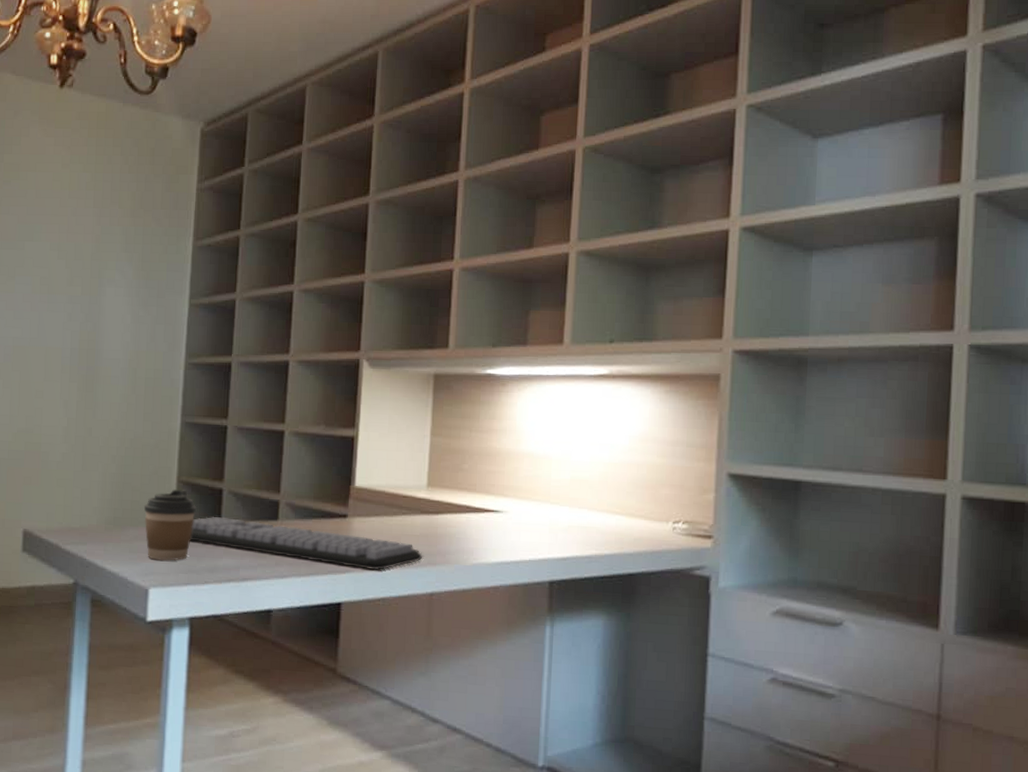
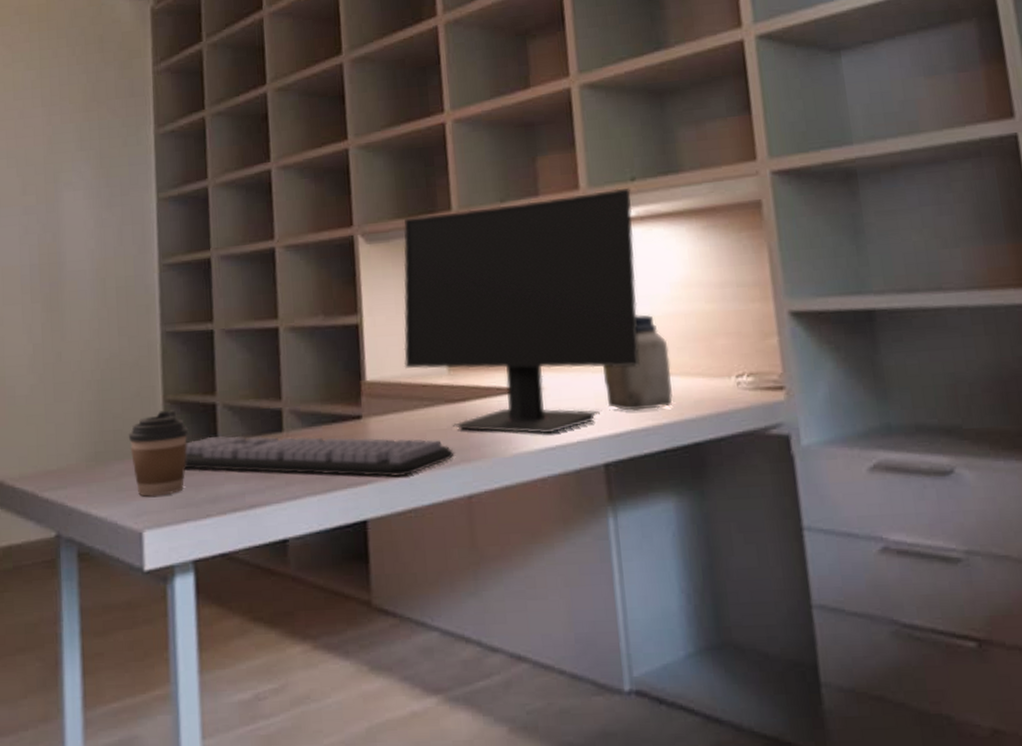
computer monitor: none [389,348,608,551] -> present [403,187,640,434]
jar: none [559,458,619,541] -> present [603,313,673,411]

